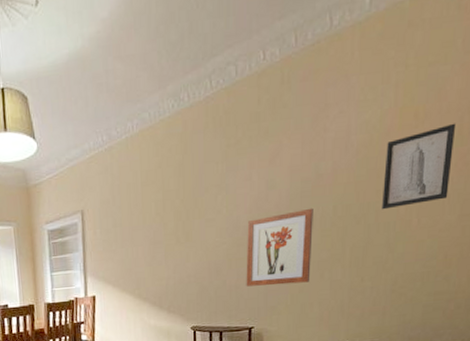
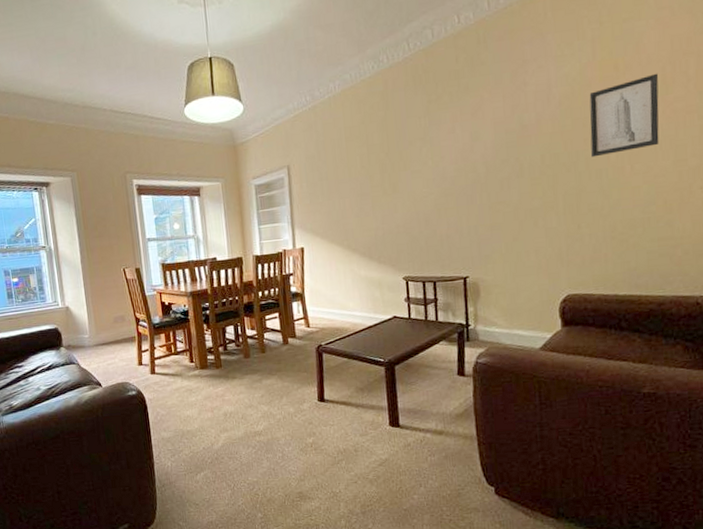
wall art: present [246,208,313,287] -> none [454,157,524,236]

